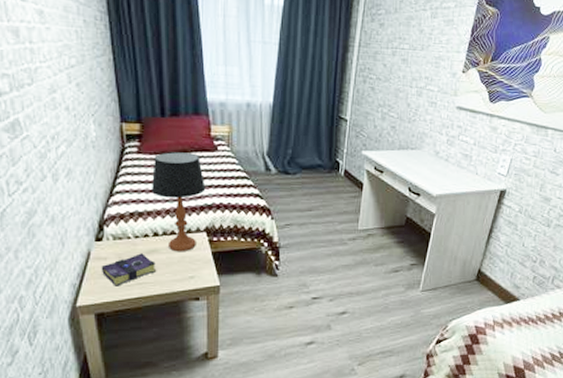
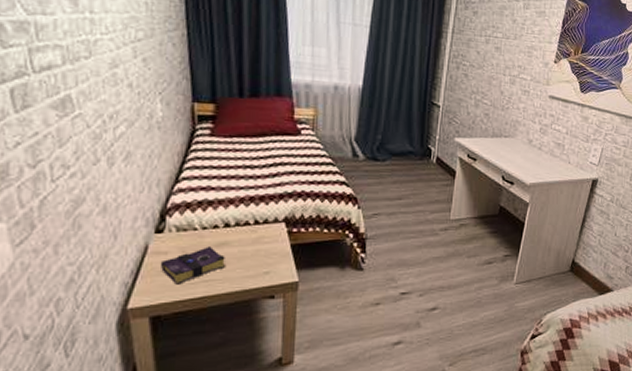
table lamp: present [151,152,206,252] -> none [223,135,286,245]

